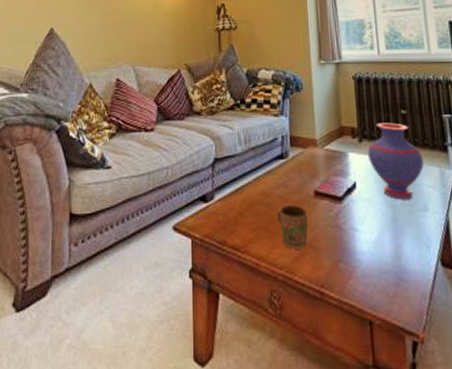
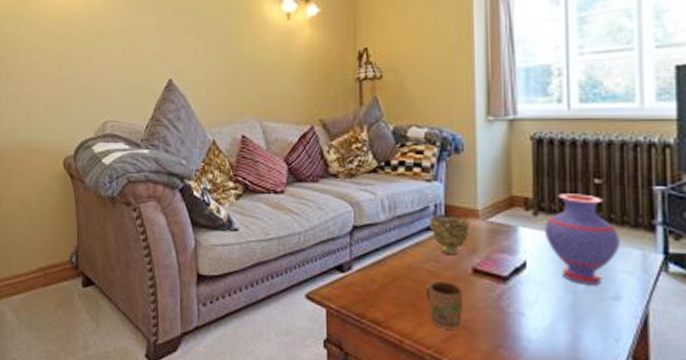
decorative bowl: none [278,144,312,181] -> present [430,213,471,256]

